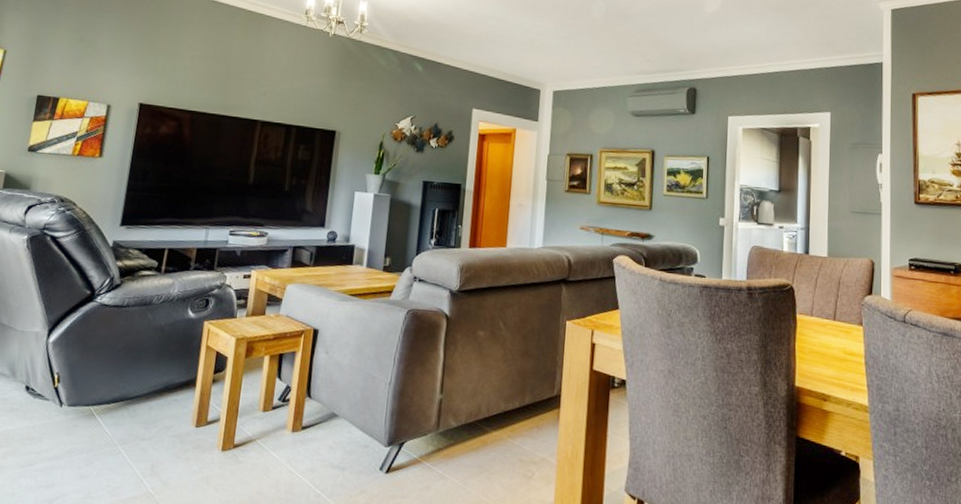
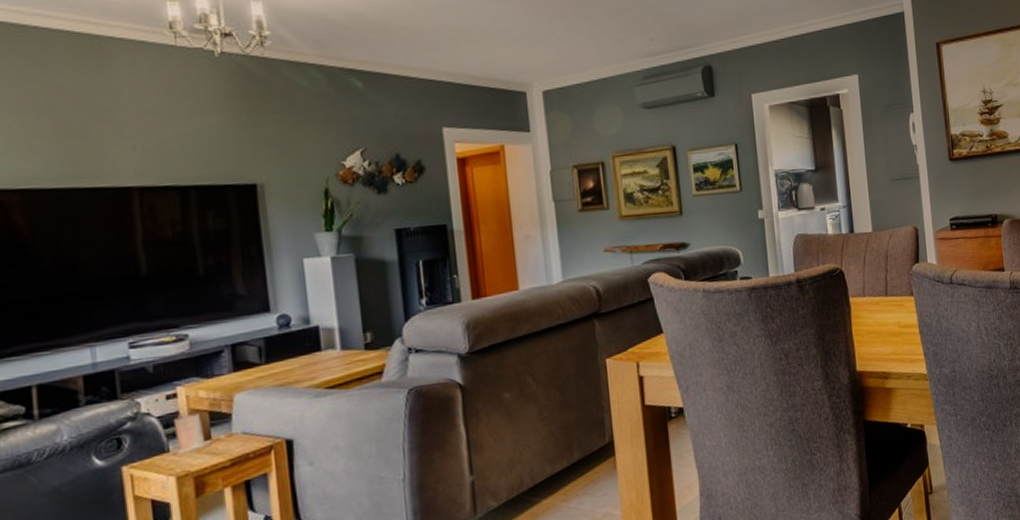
candle: none [237,289,265,324] -> present [172,412,212,457]

